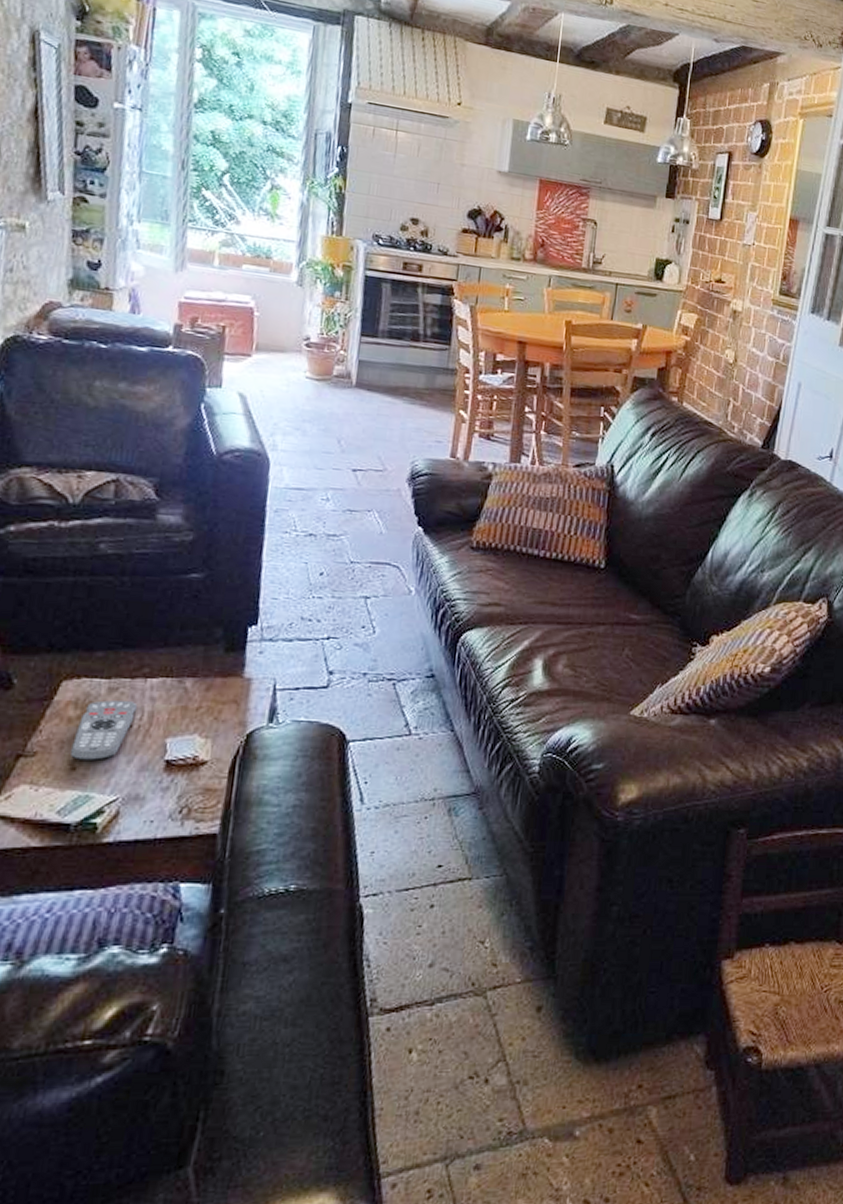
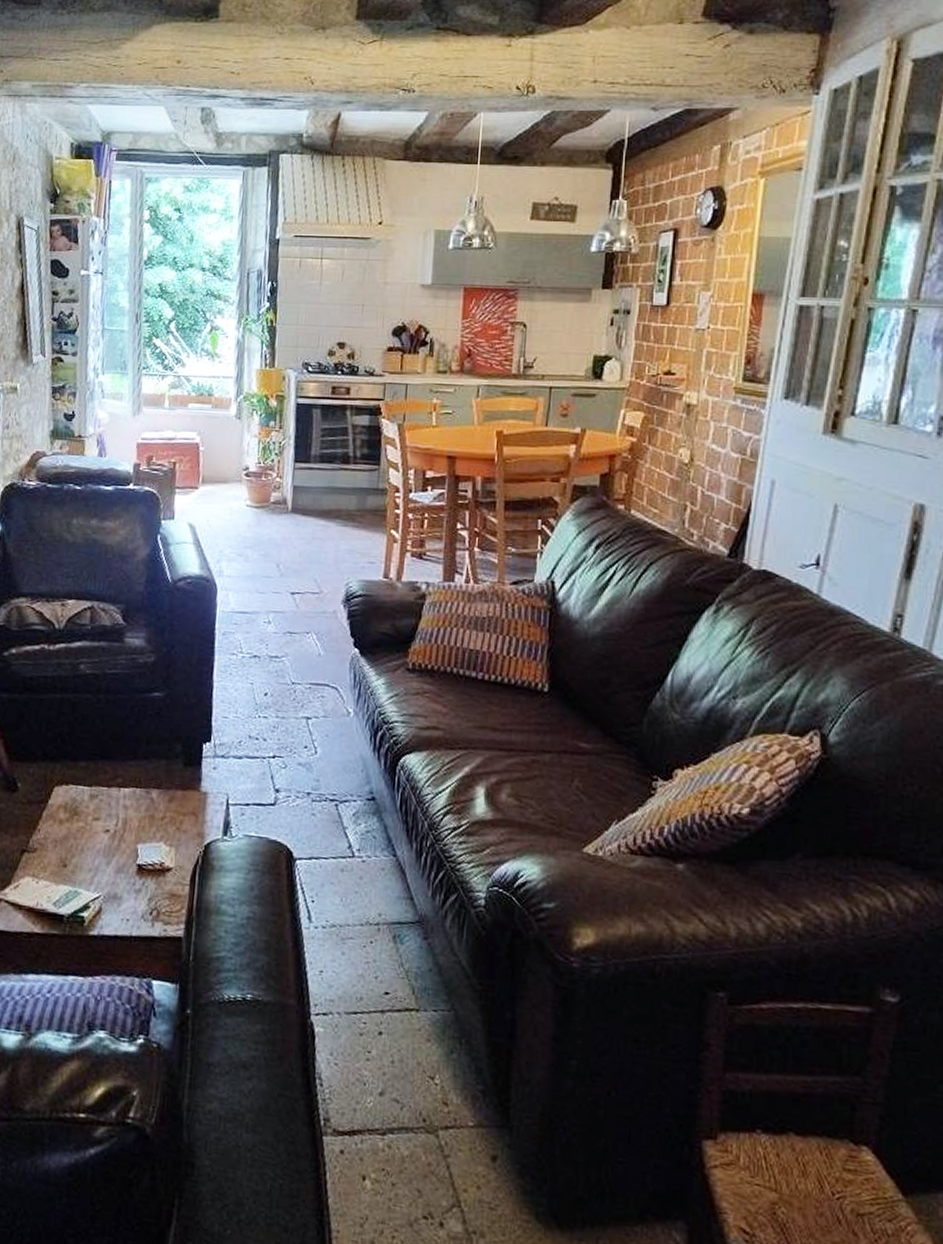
remote control: present [70,700,138,762] -> none [62,806,114,861]

